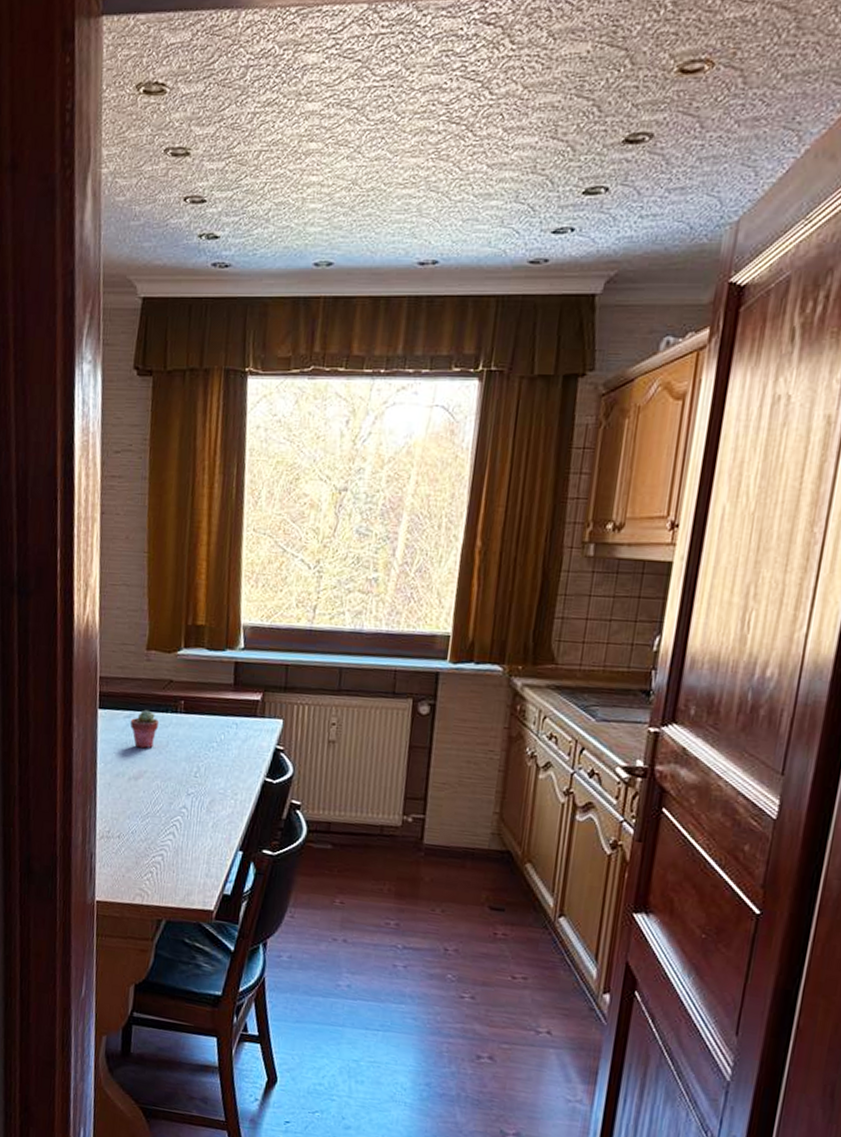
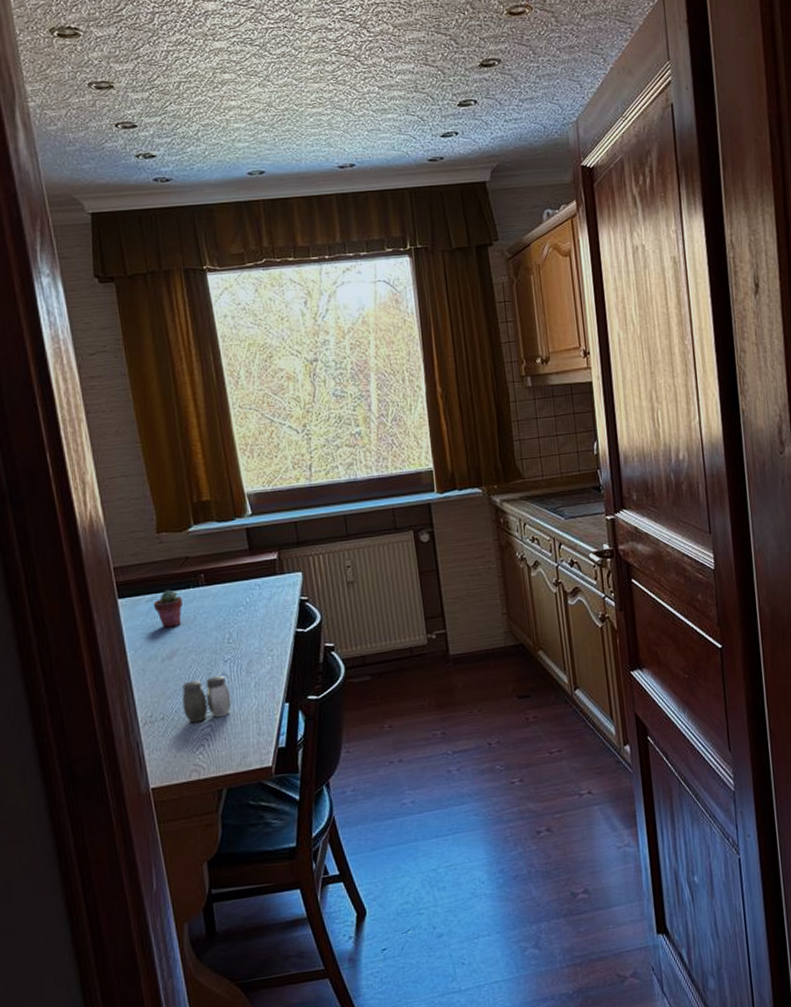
salt and pepper shaker: none [139,805,187,850] -> present [182,675,232,723]

